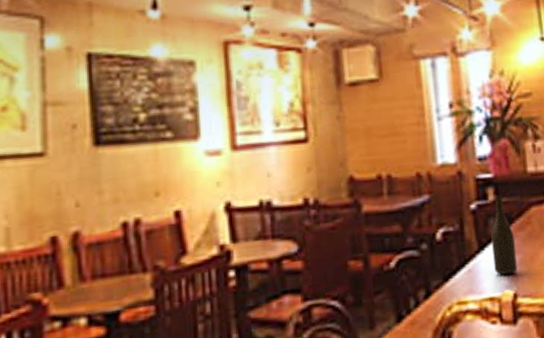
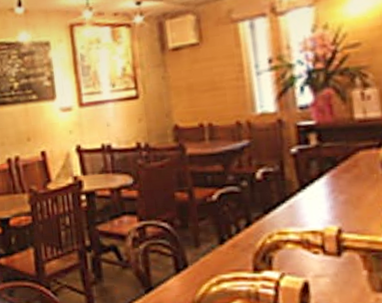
wine bottle: present [491,194,517,276] -> none [313,139,342,213]

